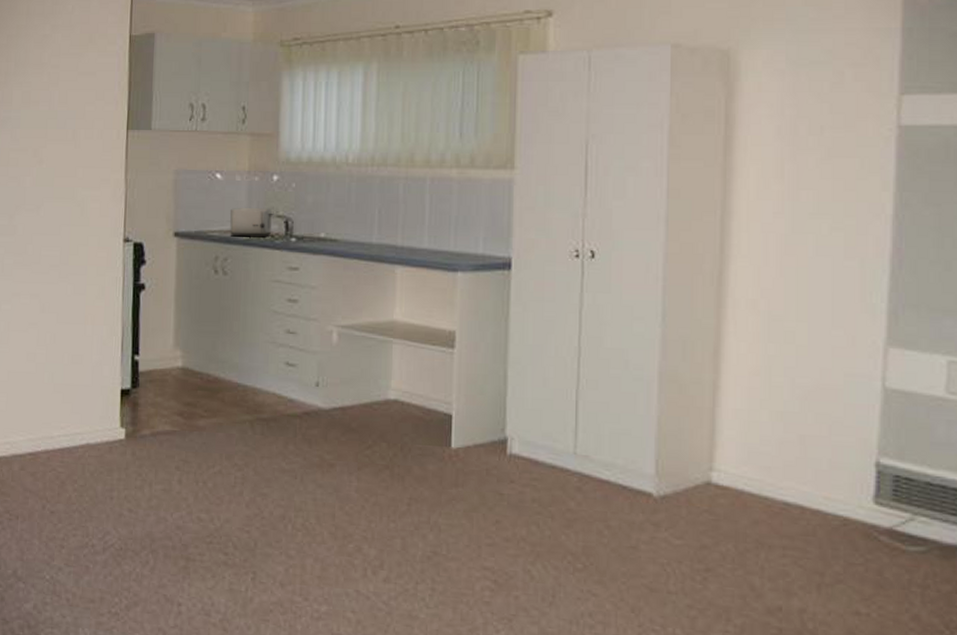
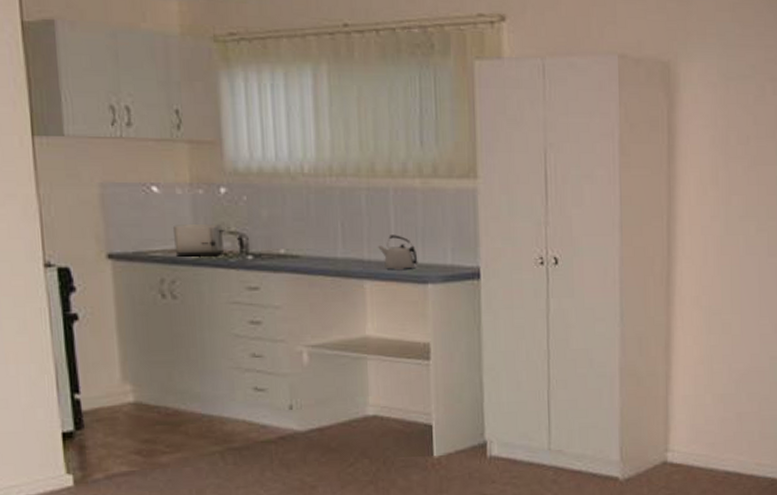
kettle: none [412,222,450,258] -> present [378,235,418,271]

